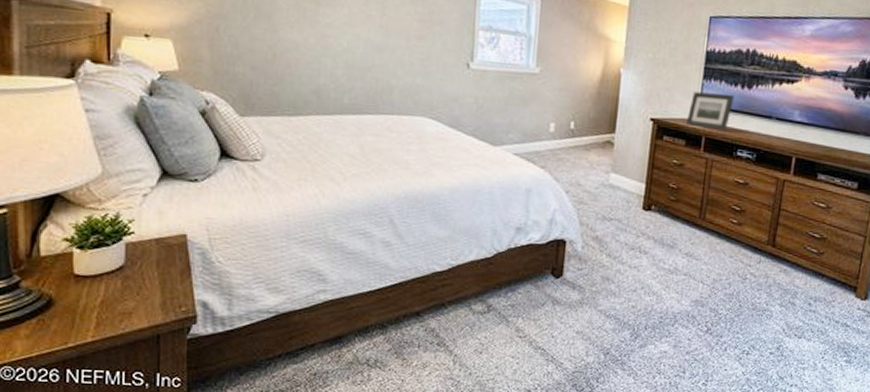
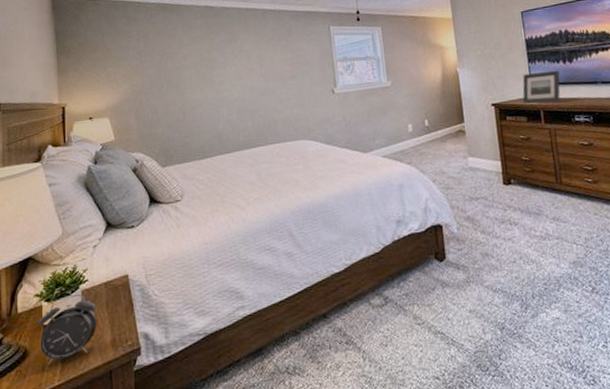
alarm clock: none [68,246,144,320] -> present [39,294,97,366]

